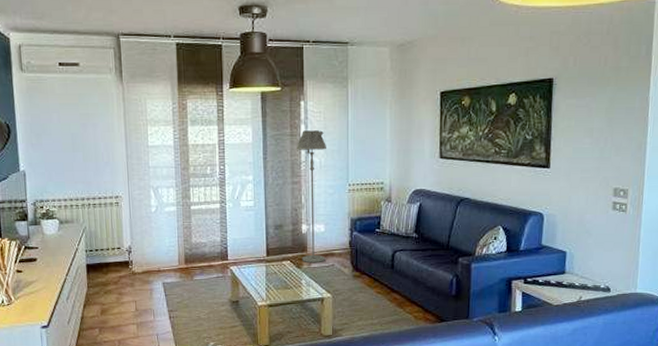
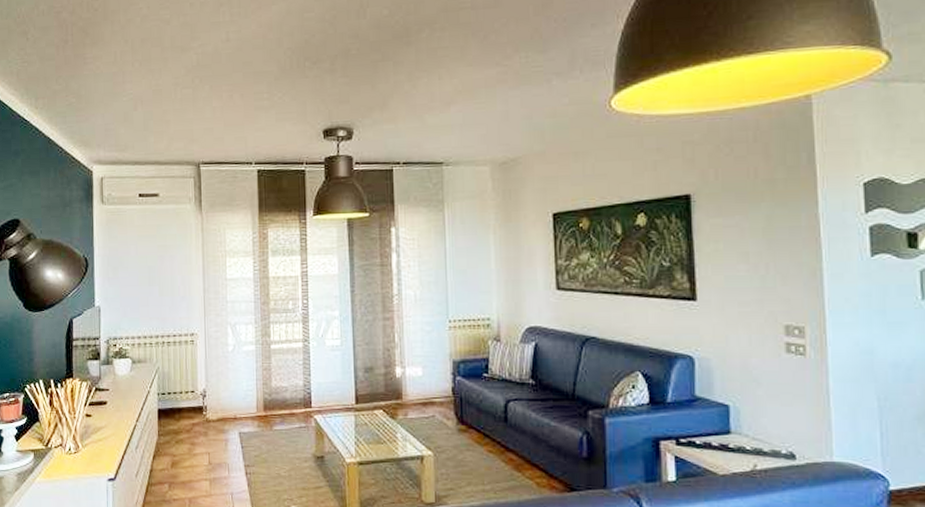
floor lamp: present [297,130,326,263] -> none [388,259,424,414]

